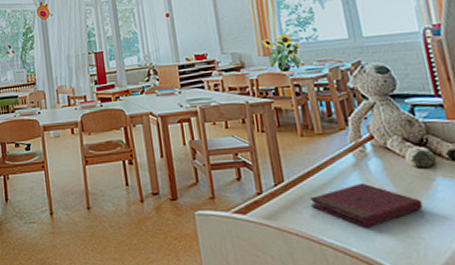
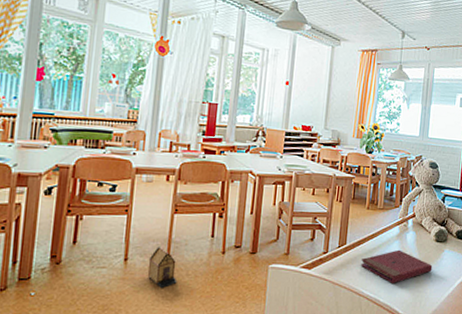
toy house: none [71,199,103,241] -> present [147,247,177,288]

